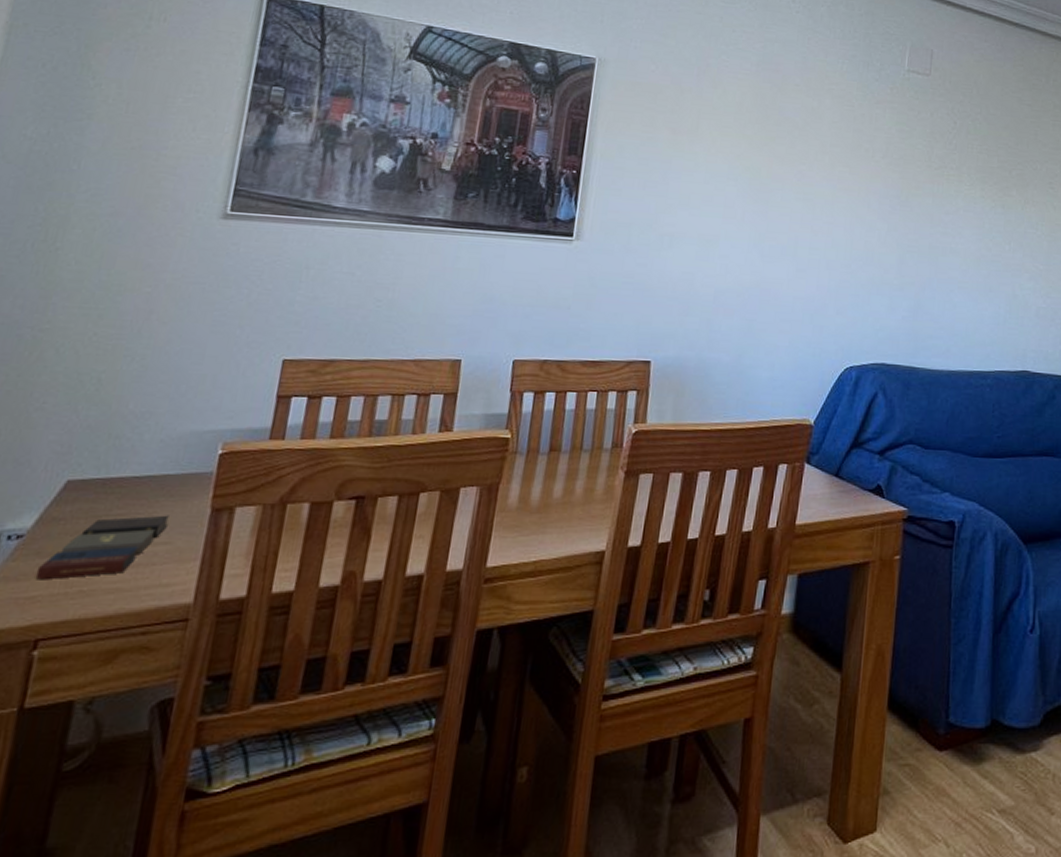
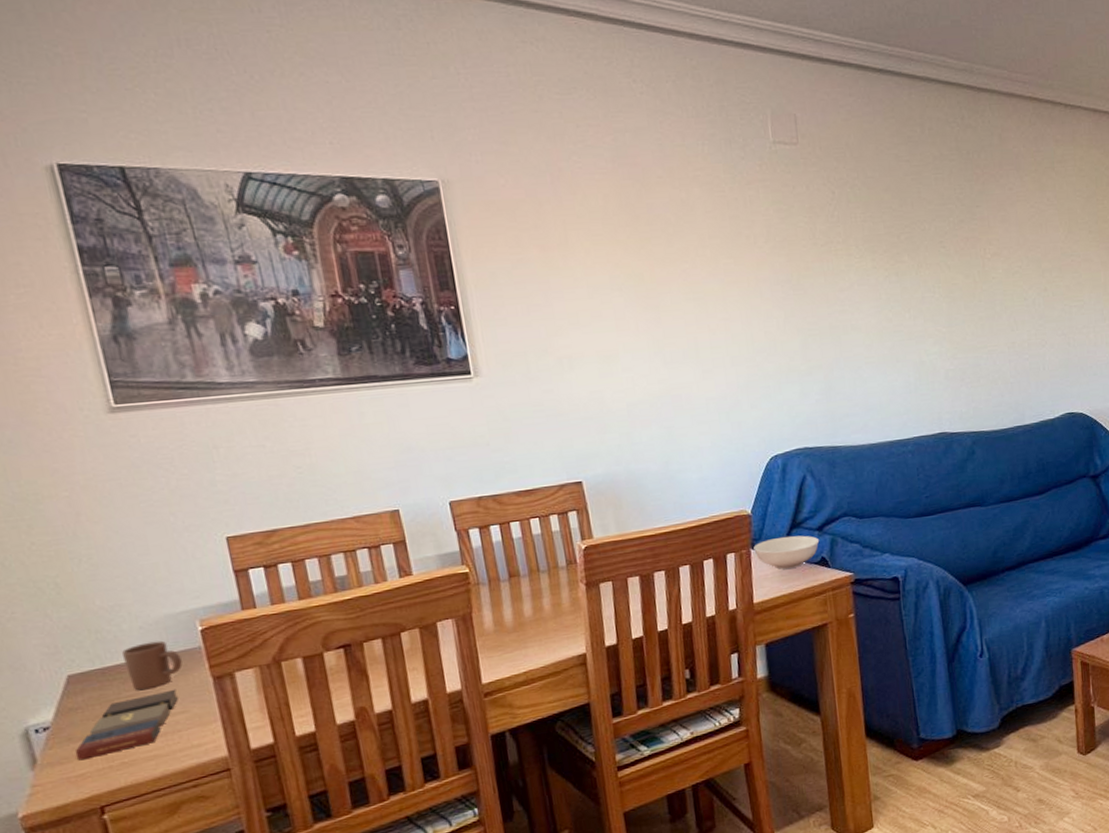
mug: none [127,458,189,511] -> present [121,640,183,691]
bowl: none [808,455,879,492] -> present [753,535,820,569]

